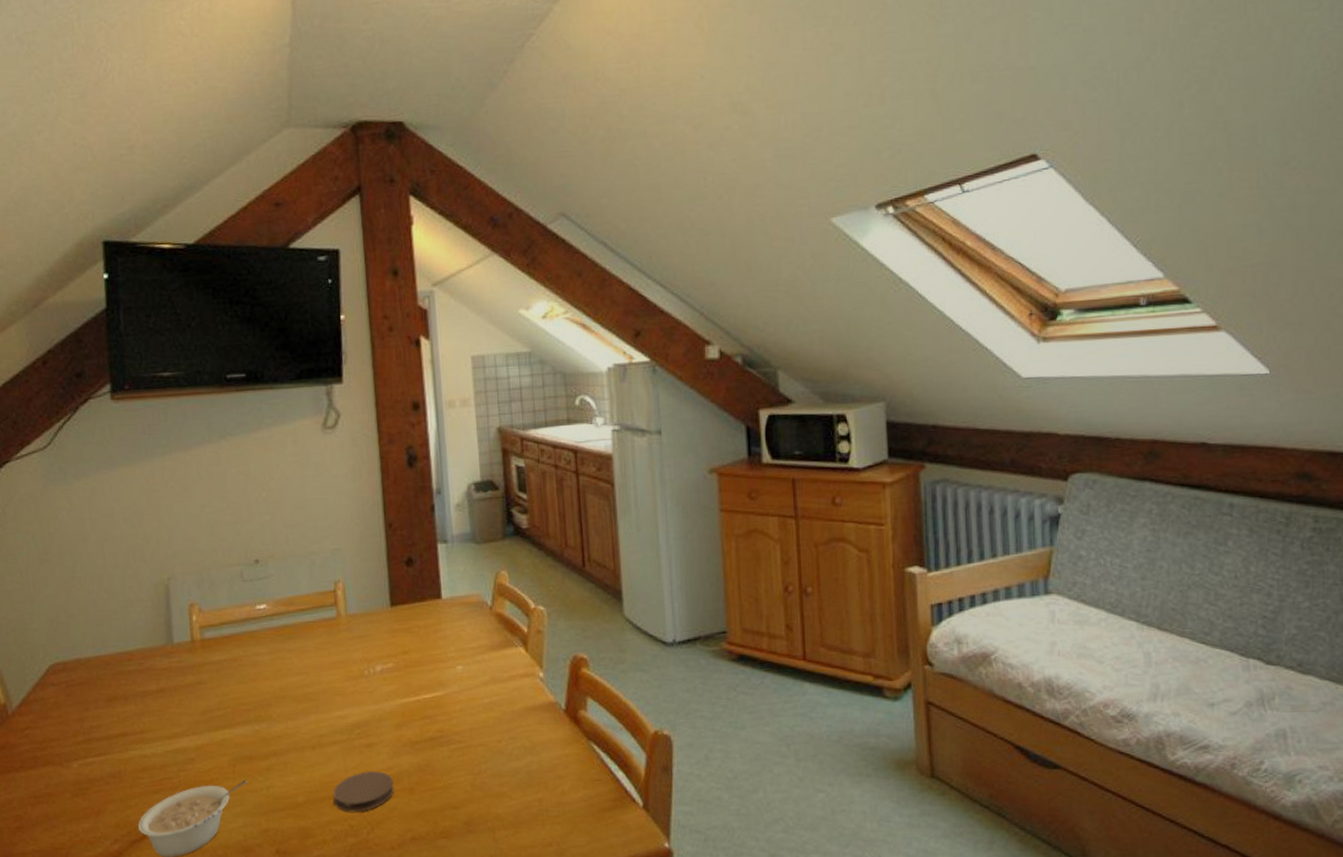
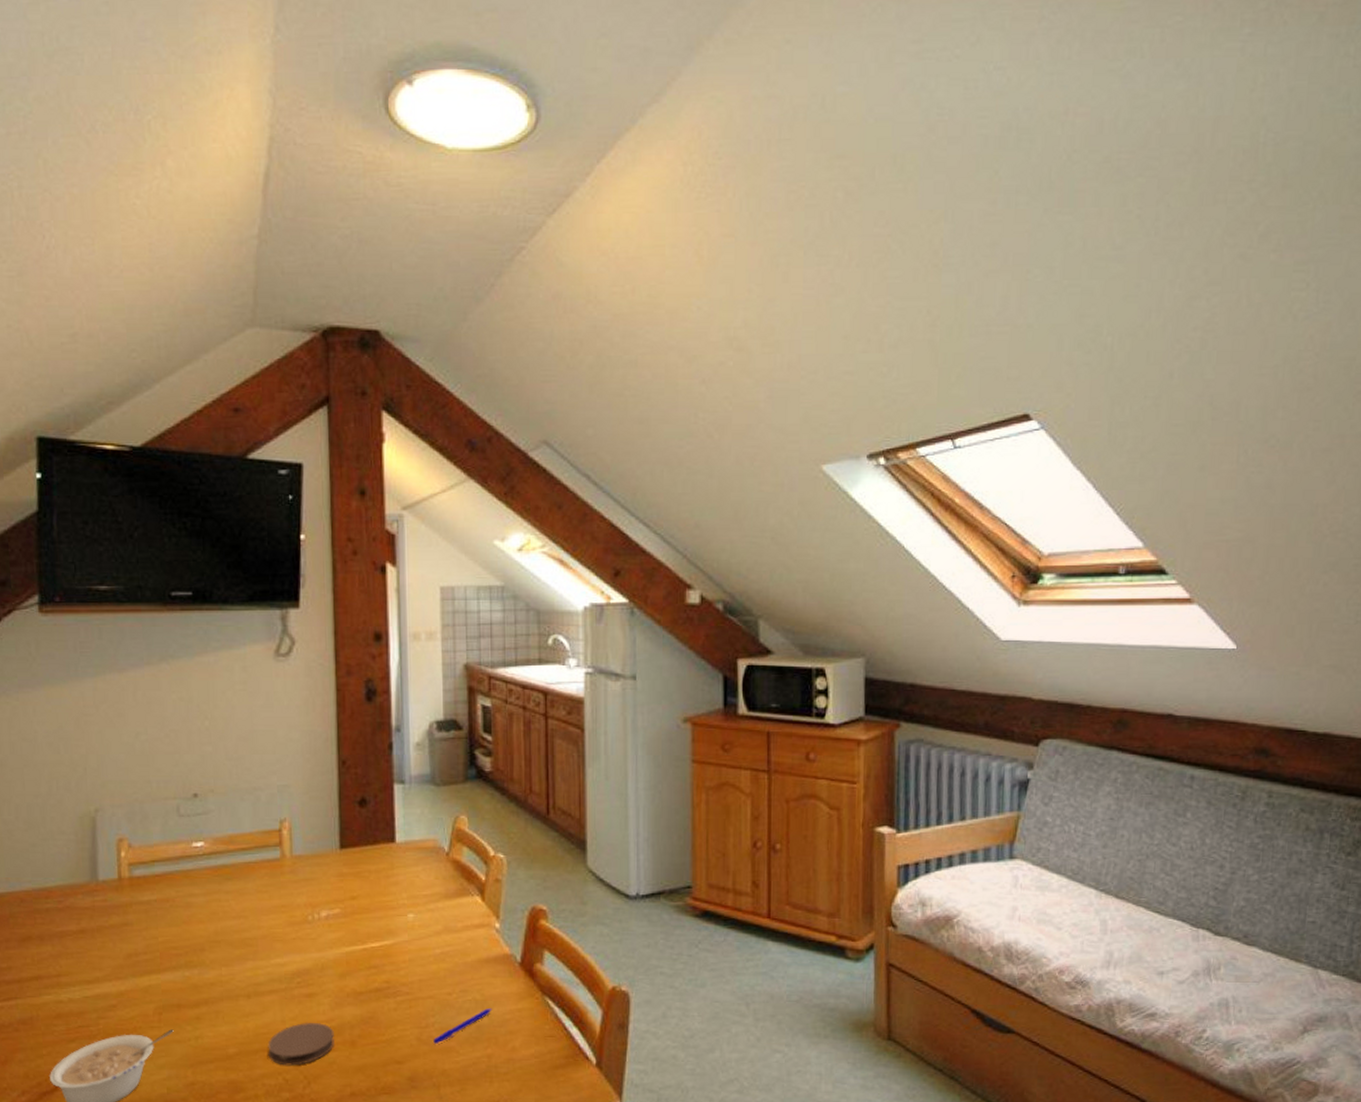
pen: none [486,754,541,789] -> present [433,1008,492,1044]

